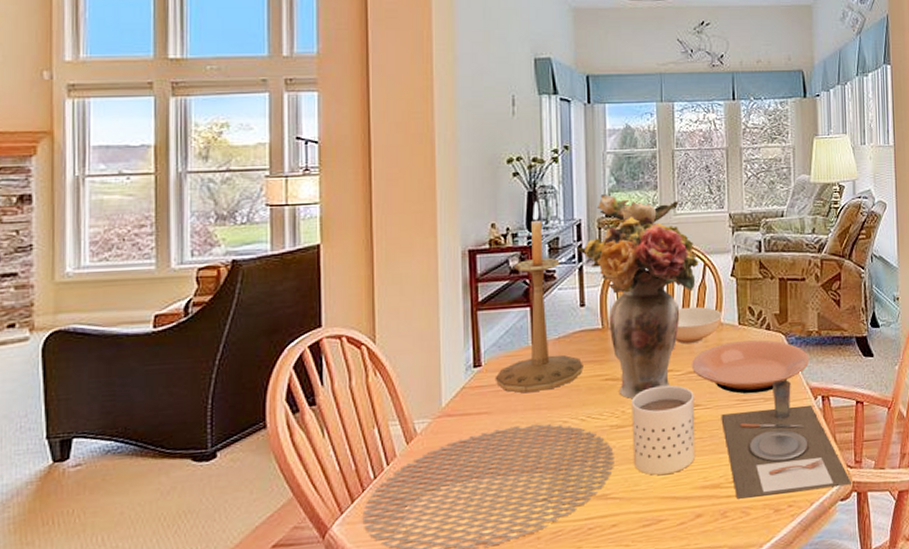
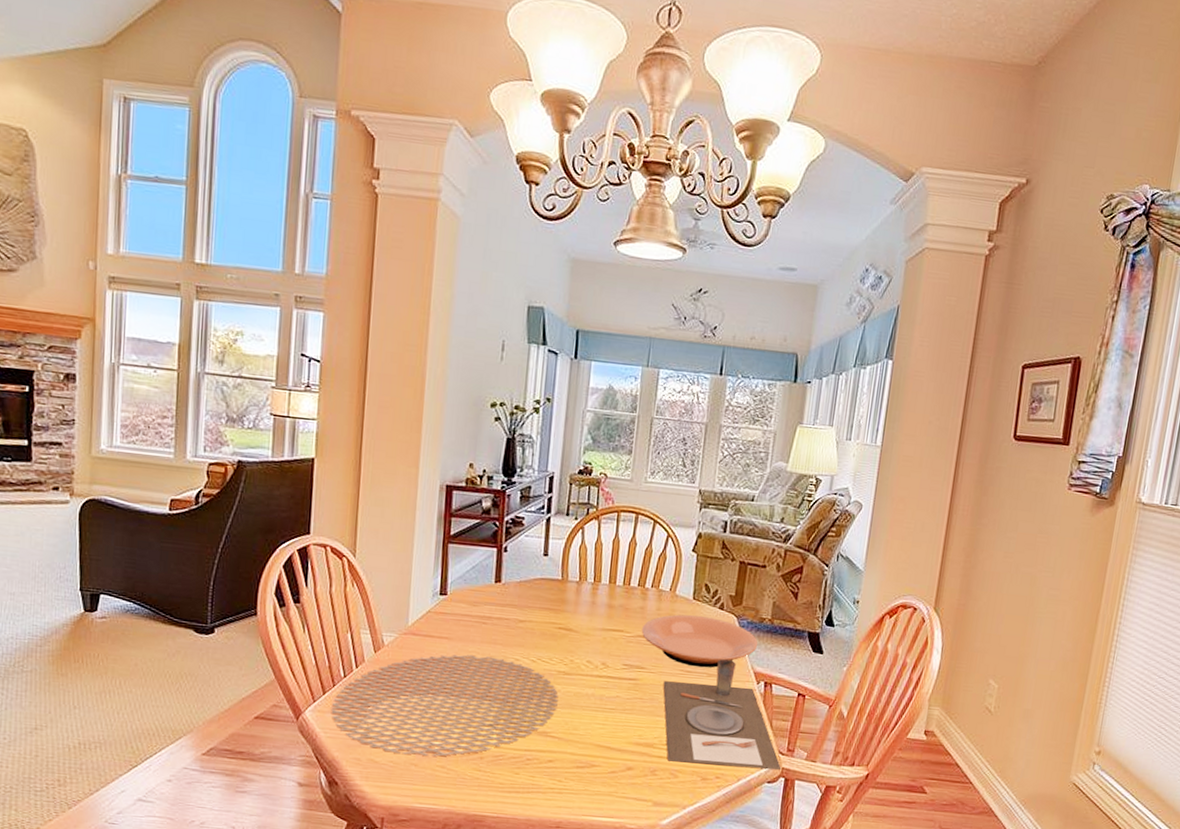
candlestick: present [495,201,583,393] -> none [457,448,540,628]
flower arrangement: present [577,194,699,398] -> none [547,451,663,650]
mug: present [631,385,696,476] -> none [575,642,641,726]
bowl: present [675,306,722,344] -> none [629,573,679,610]

